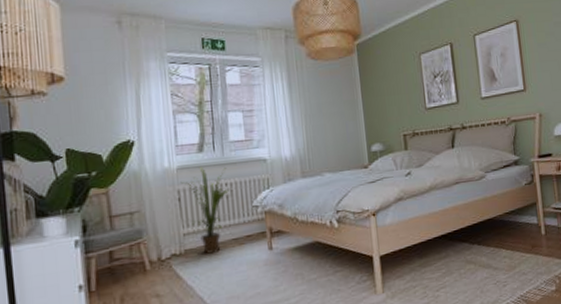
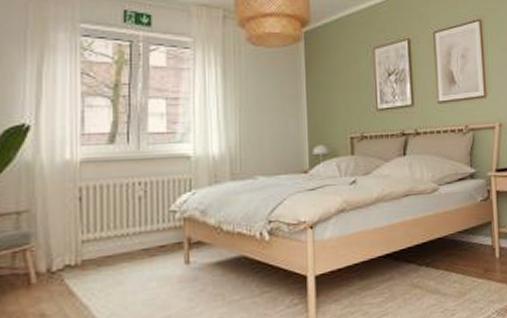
house plant: present [180,167,229,254] -> none [83,161,142,266]

